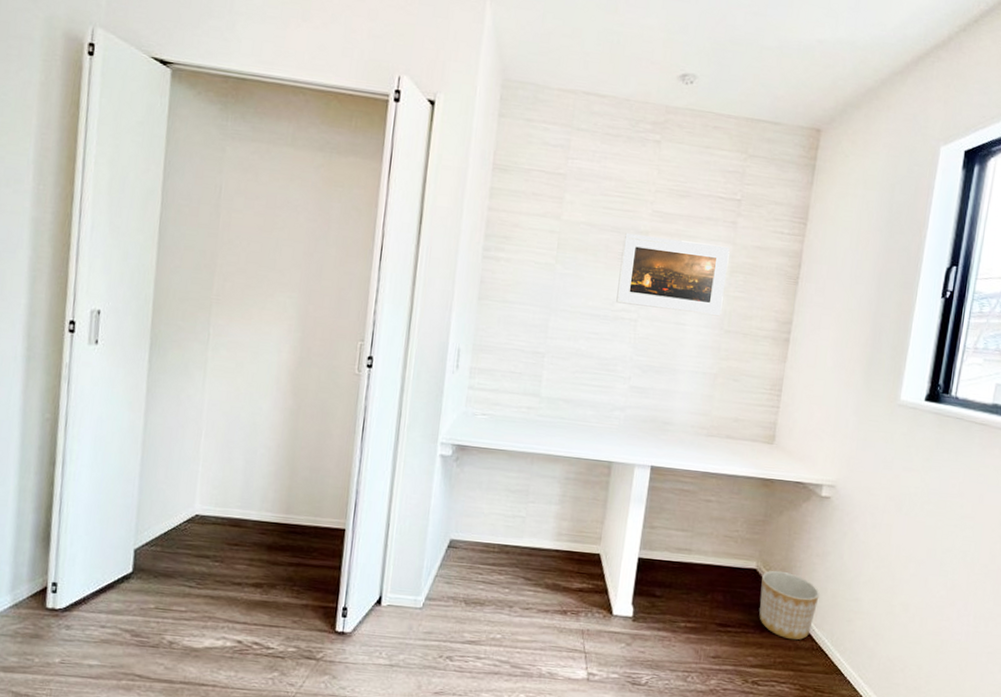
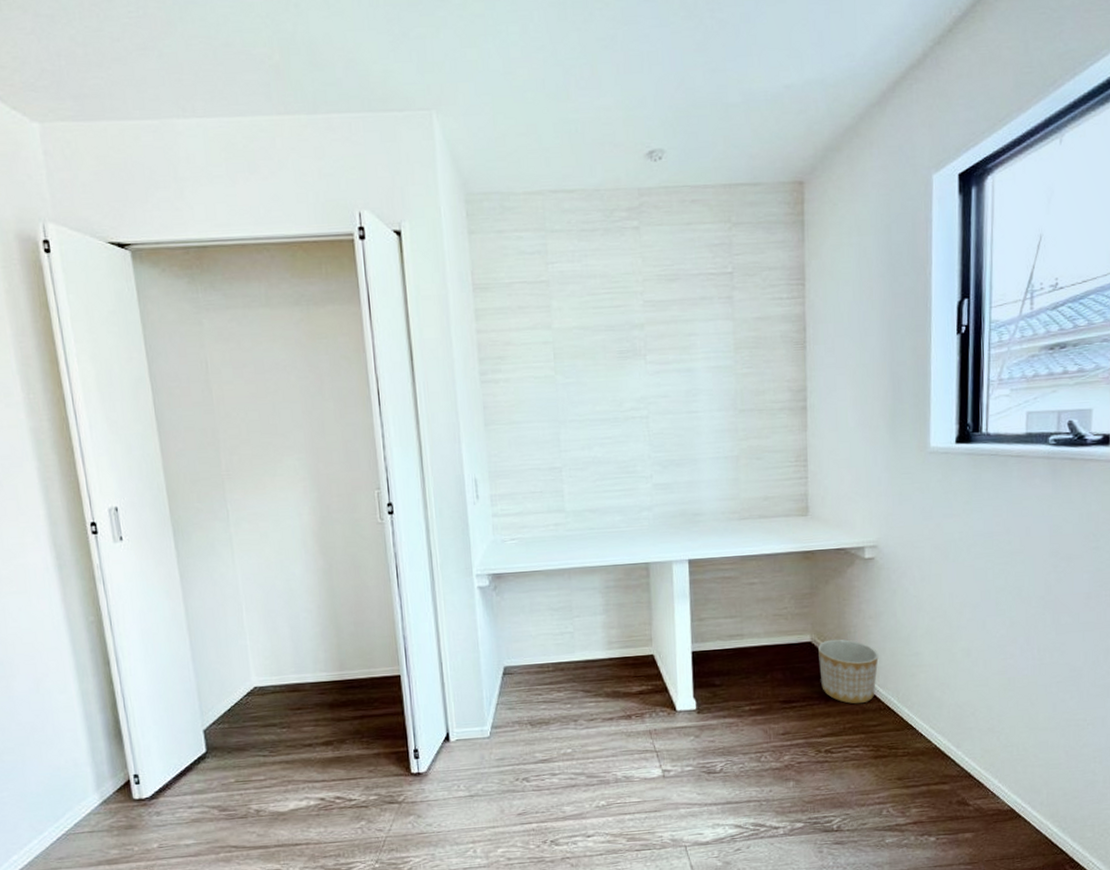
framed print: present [616,233,730,317] -> none [619,323,733,403]

